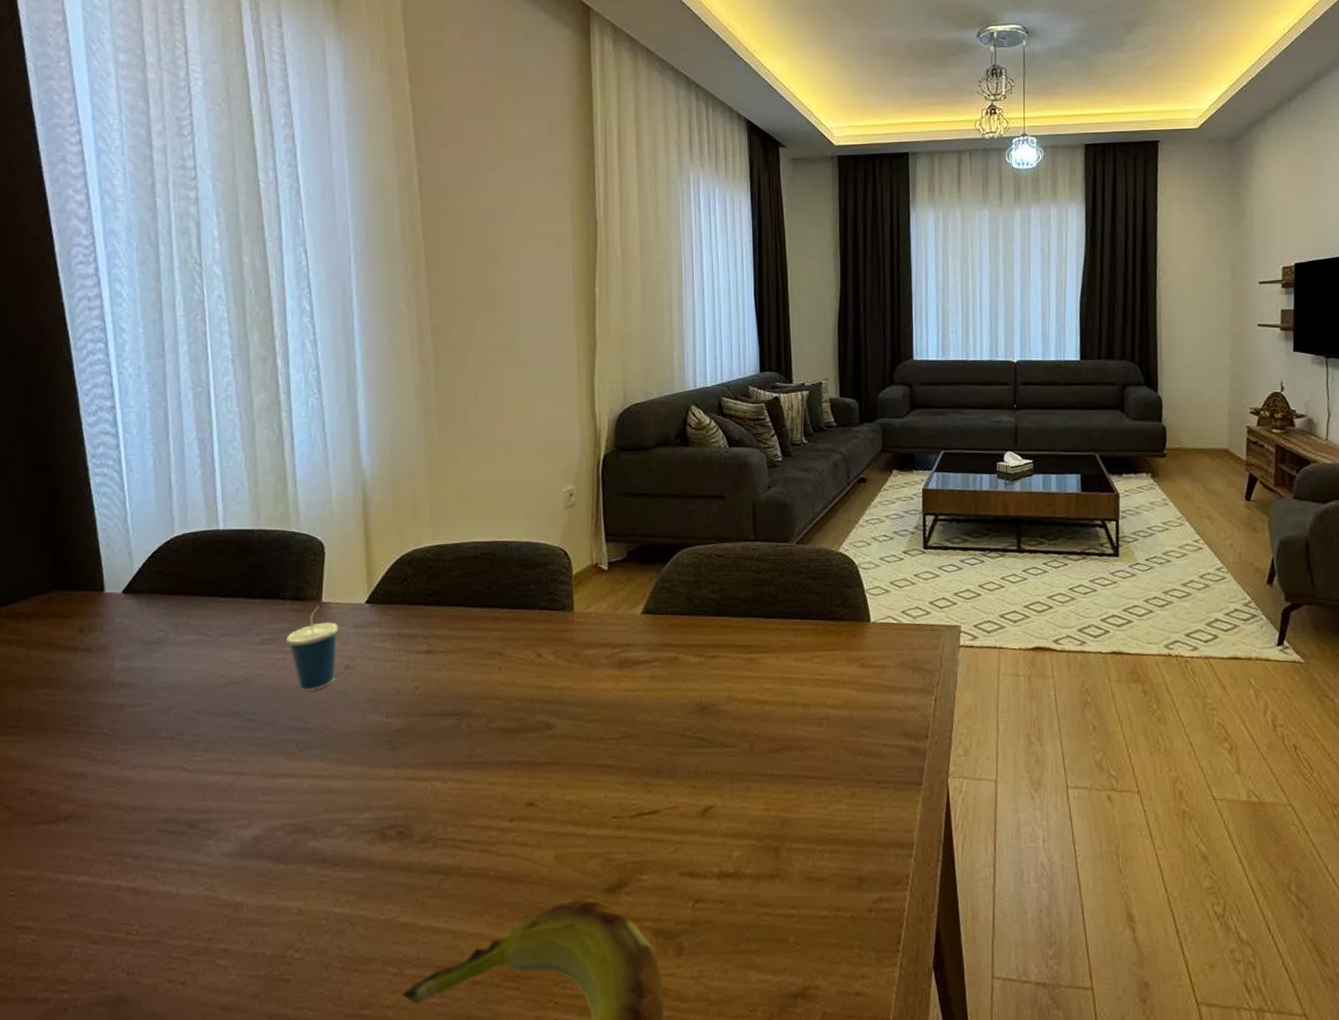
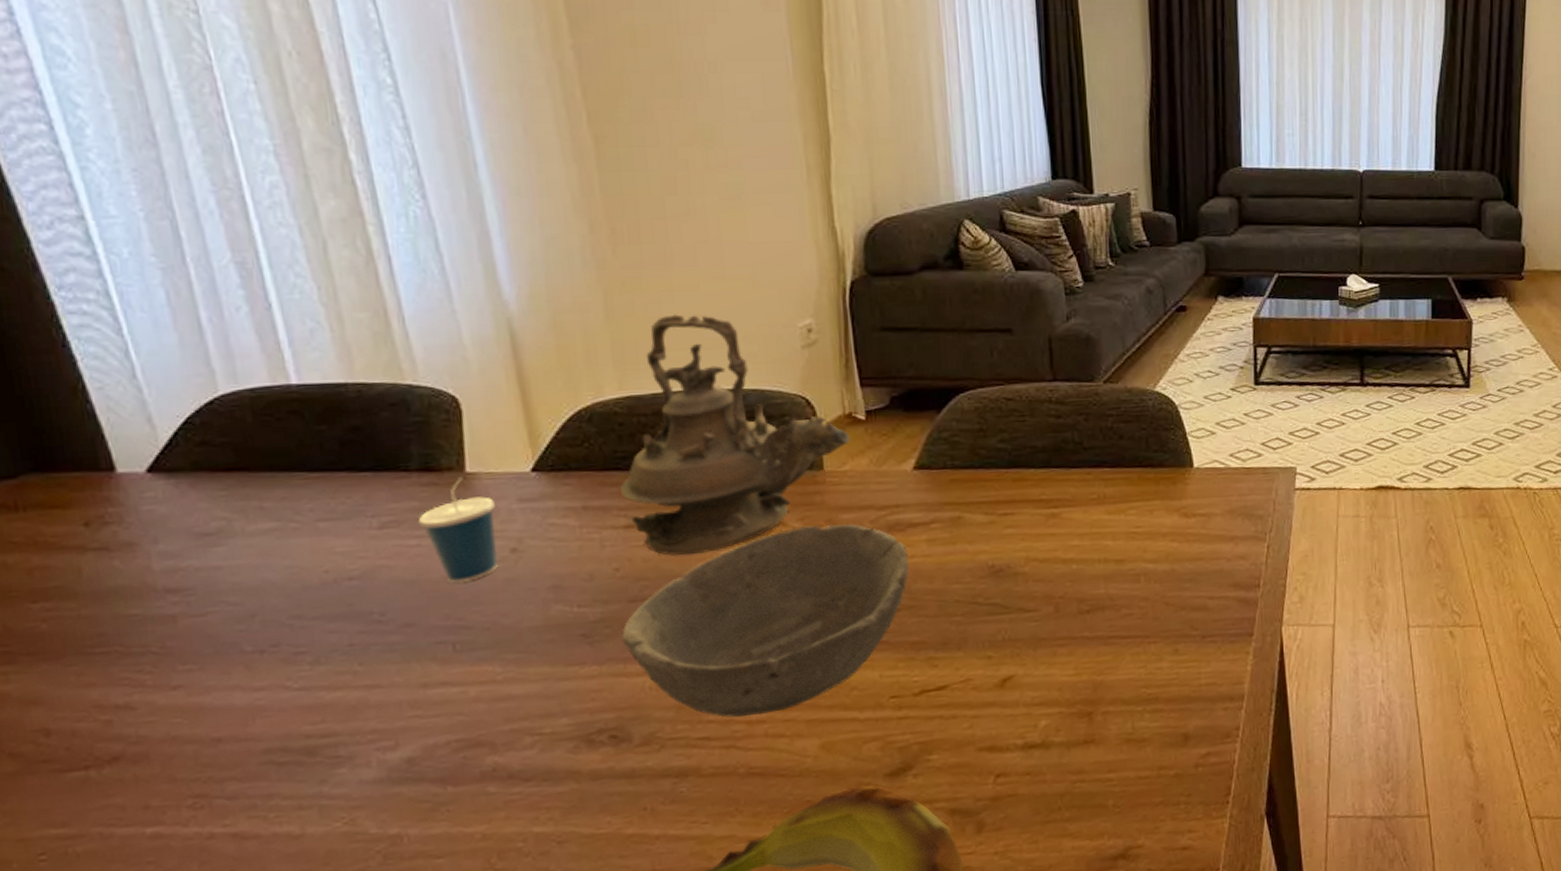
bowl: none [415,658,634,825] -> present [622,523,910,718]
teapot: none [425,480,596,679] -> present [619,314,851,556]

